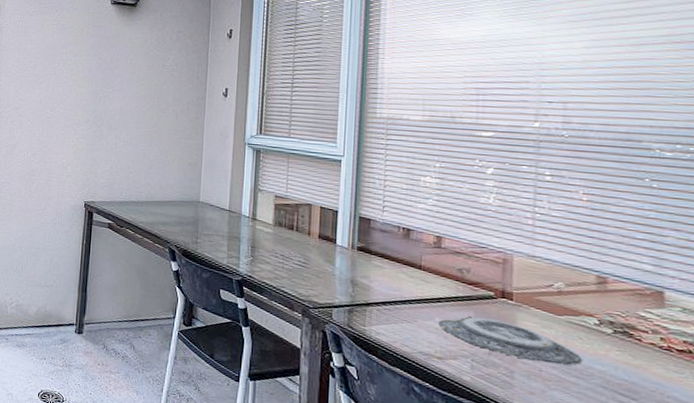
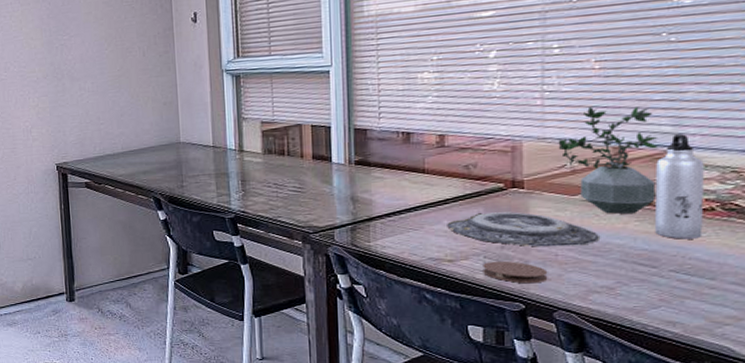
coaster: none [470,365,532,395] -> present [483,261,548,284]
potted plant: none [546,234,640,344] -> present [558,106,658,215]
water bottle: none [634,274,682,379] -> present [654,134,704,239]

